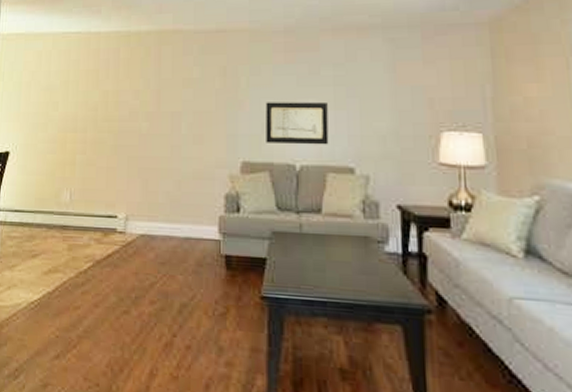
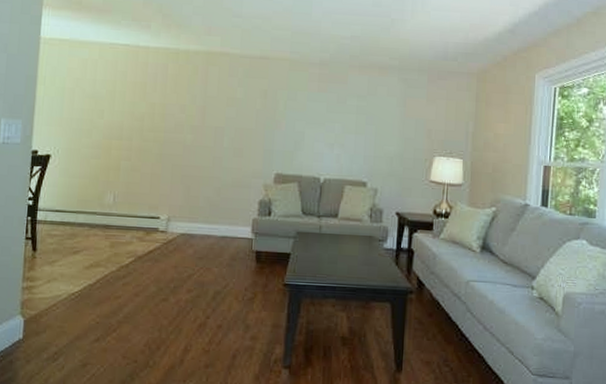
wall art: present [266,101,329,145] -> none [297,124,350,163]

